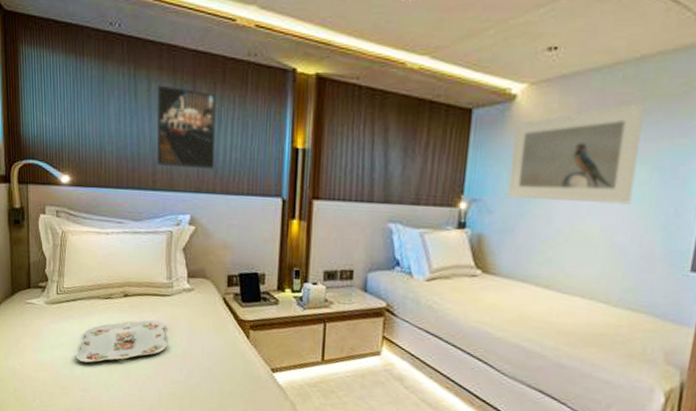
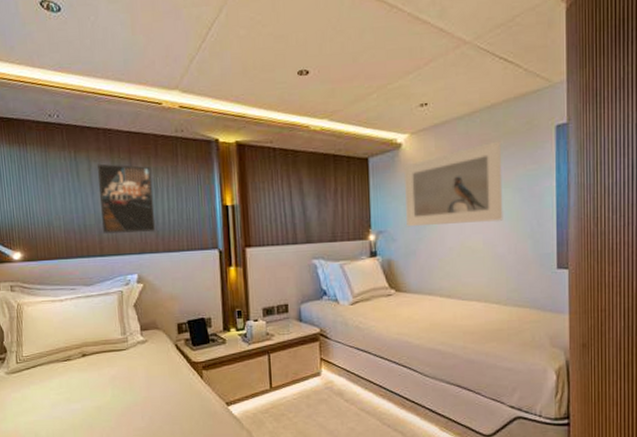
serving tray: present [75,320,168,363] -> none [39,375,128,424]

